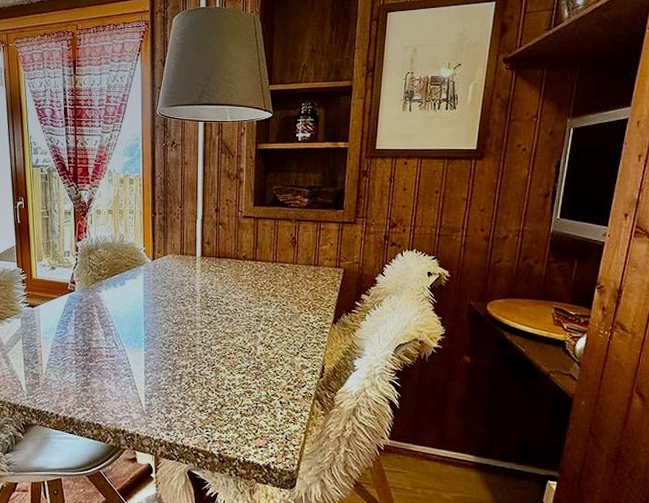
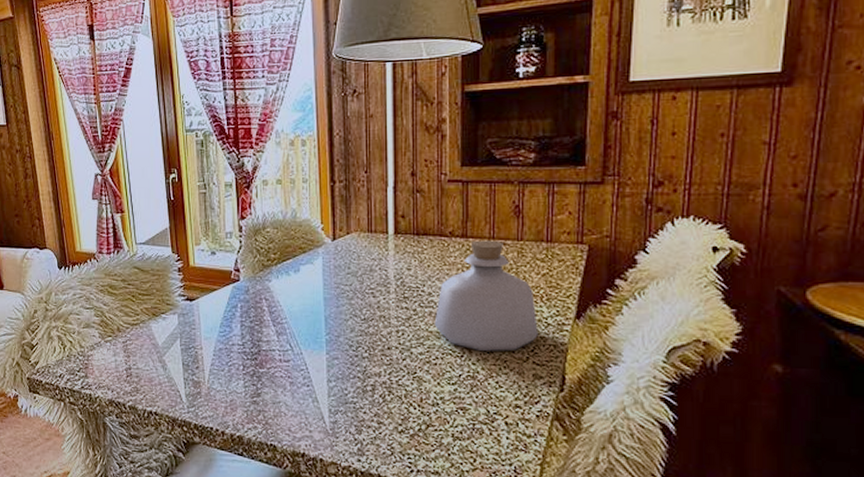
bottle: none [229,263,306,348] -> present [434,240,538,351]

